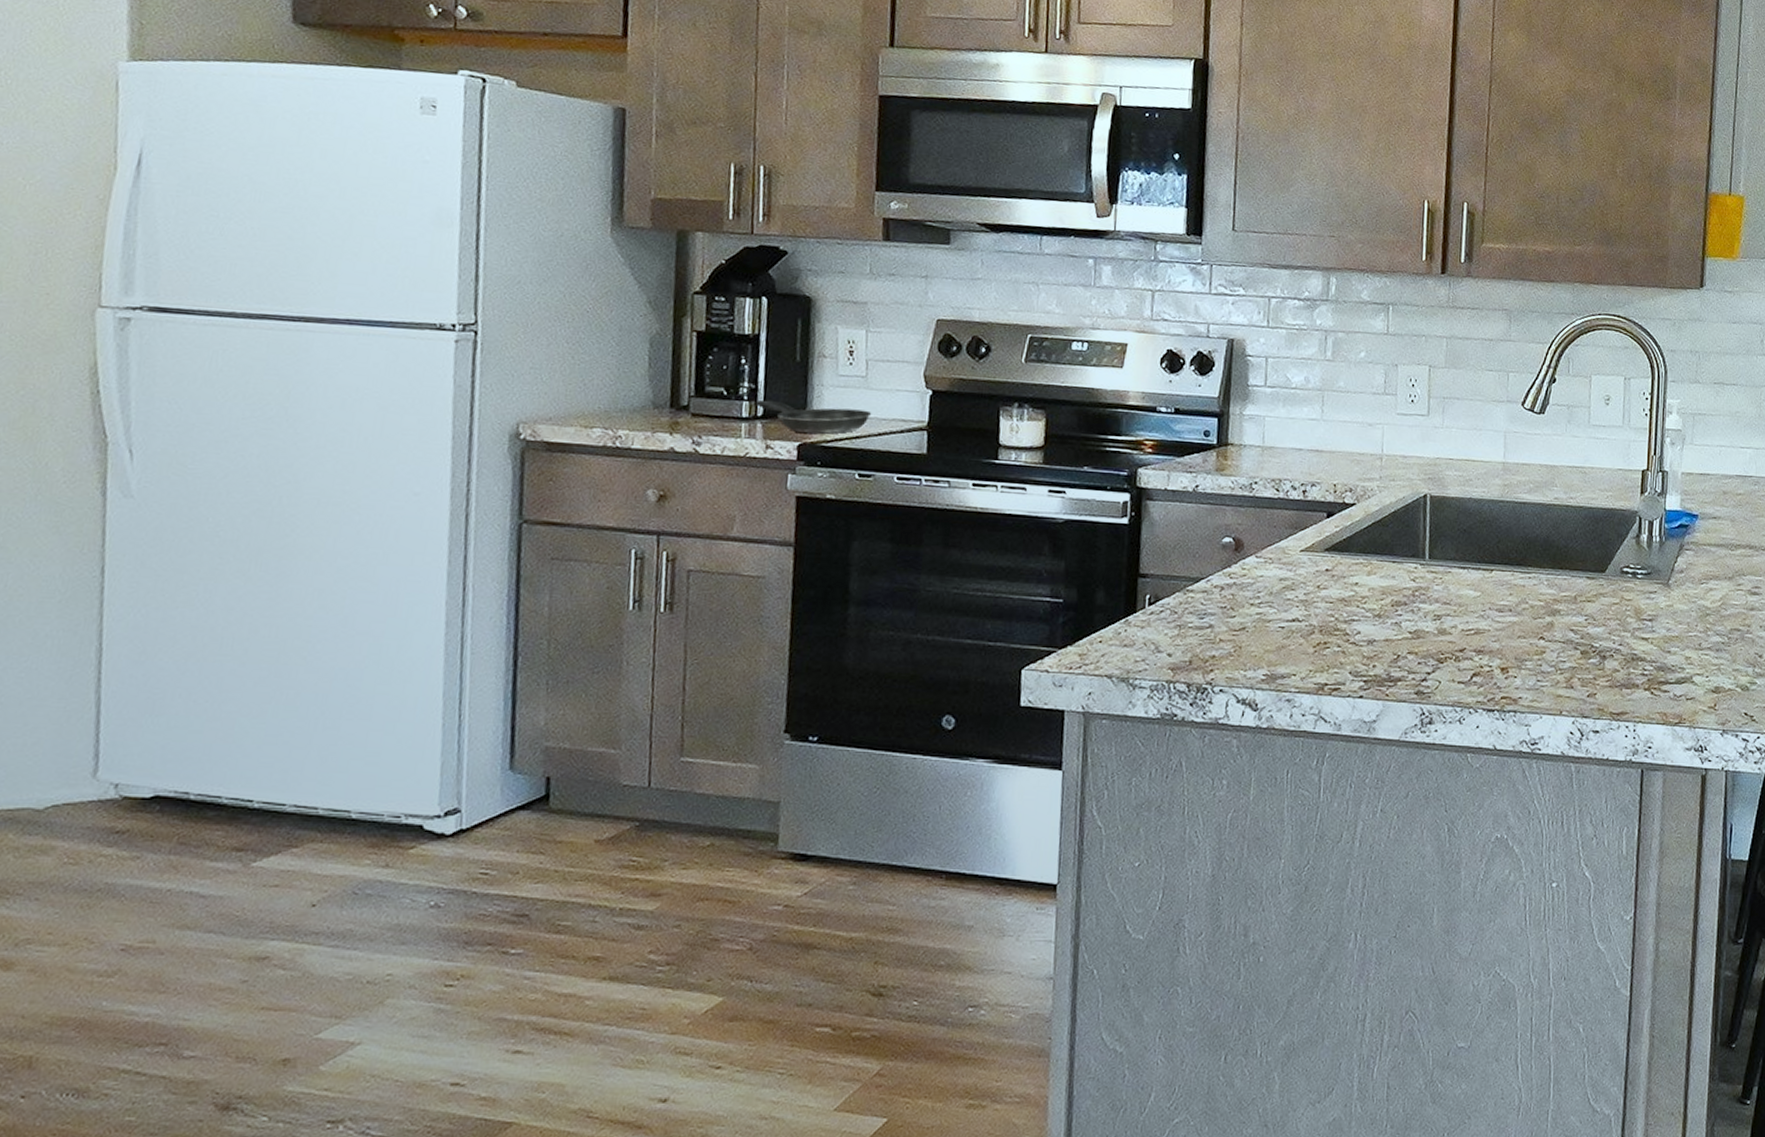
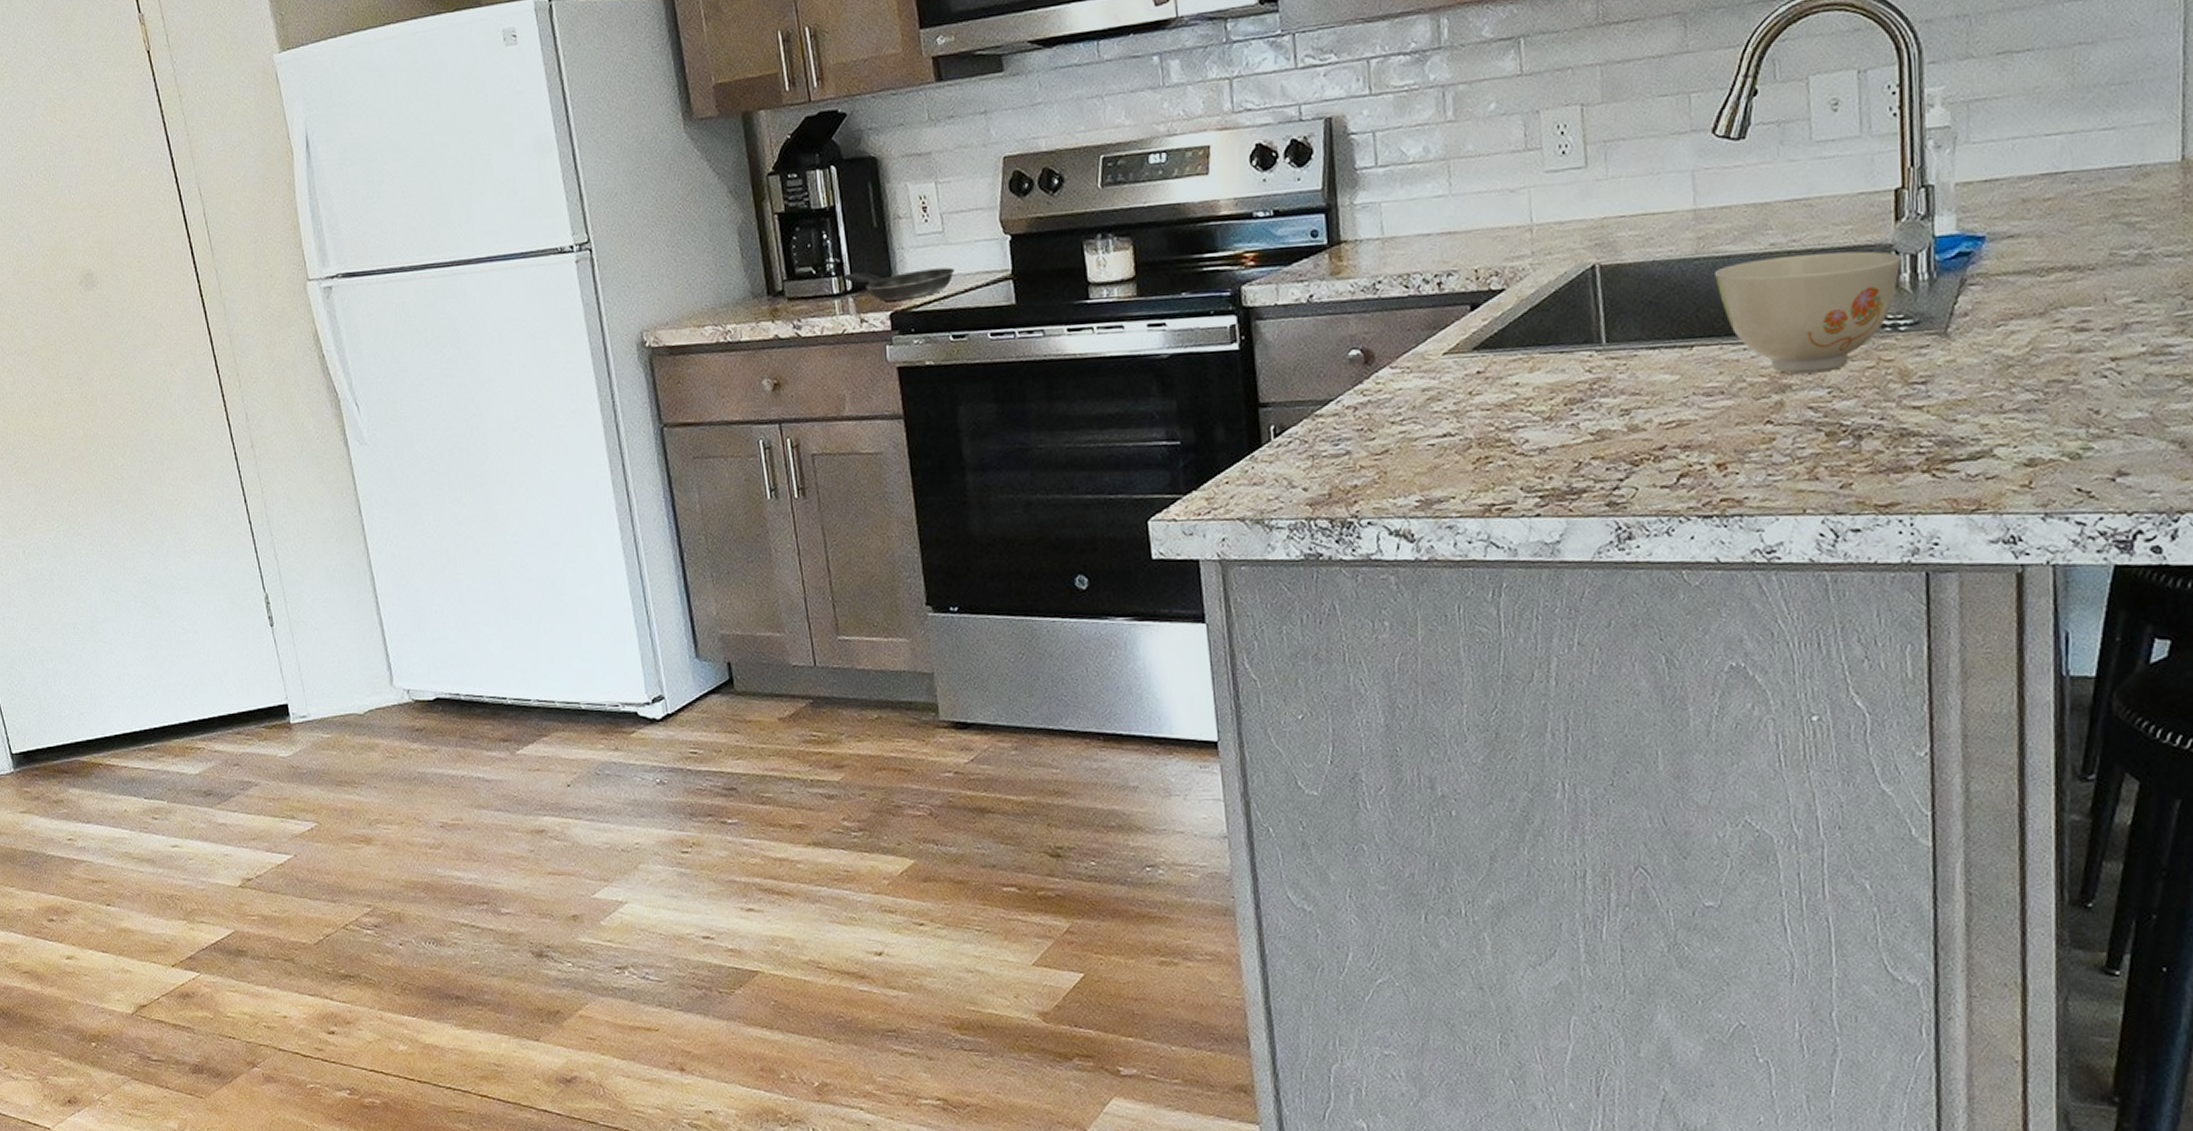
bowl: none [1513,508,1643,603] -> present [1715,251,1901,374]

